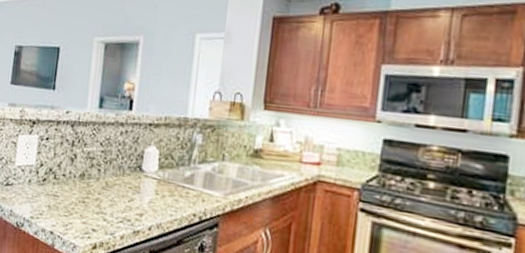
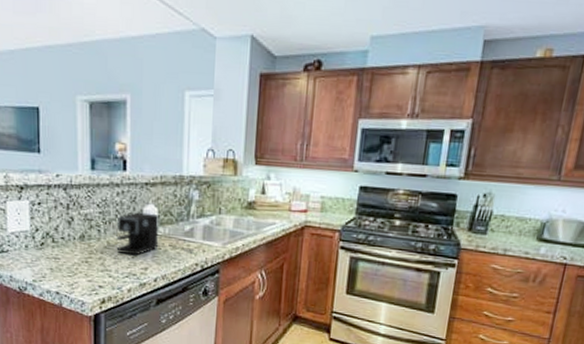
coffee maker: none [115,153,194,201] -> present [116,212,195,256]

